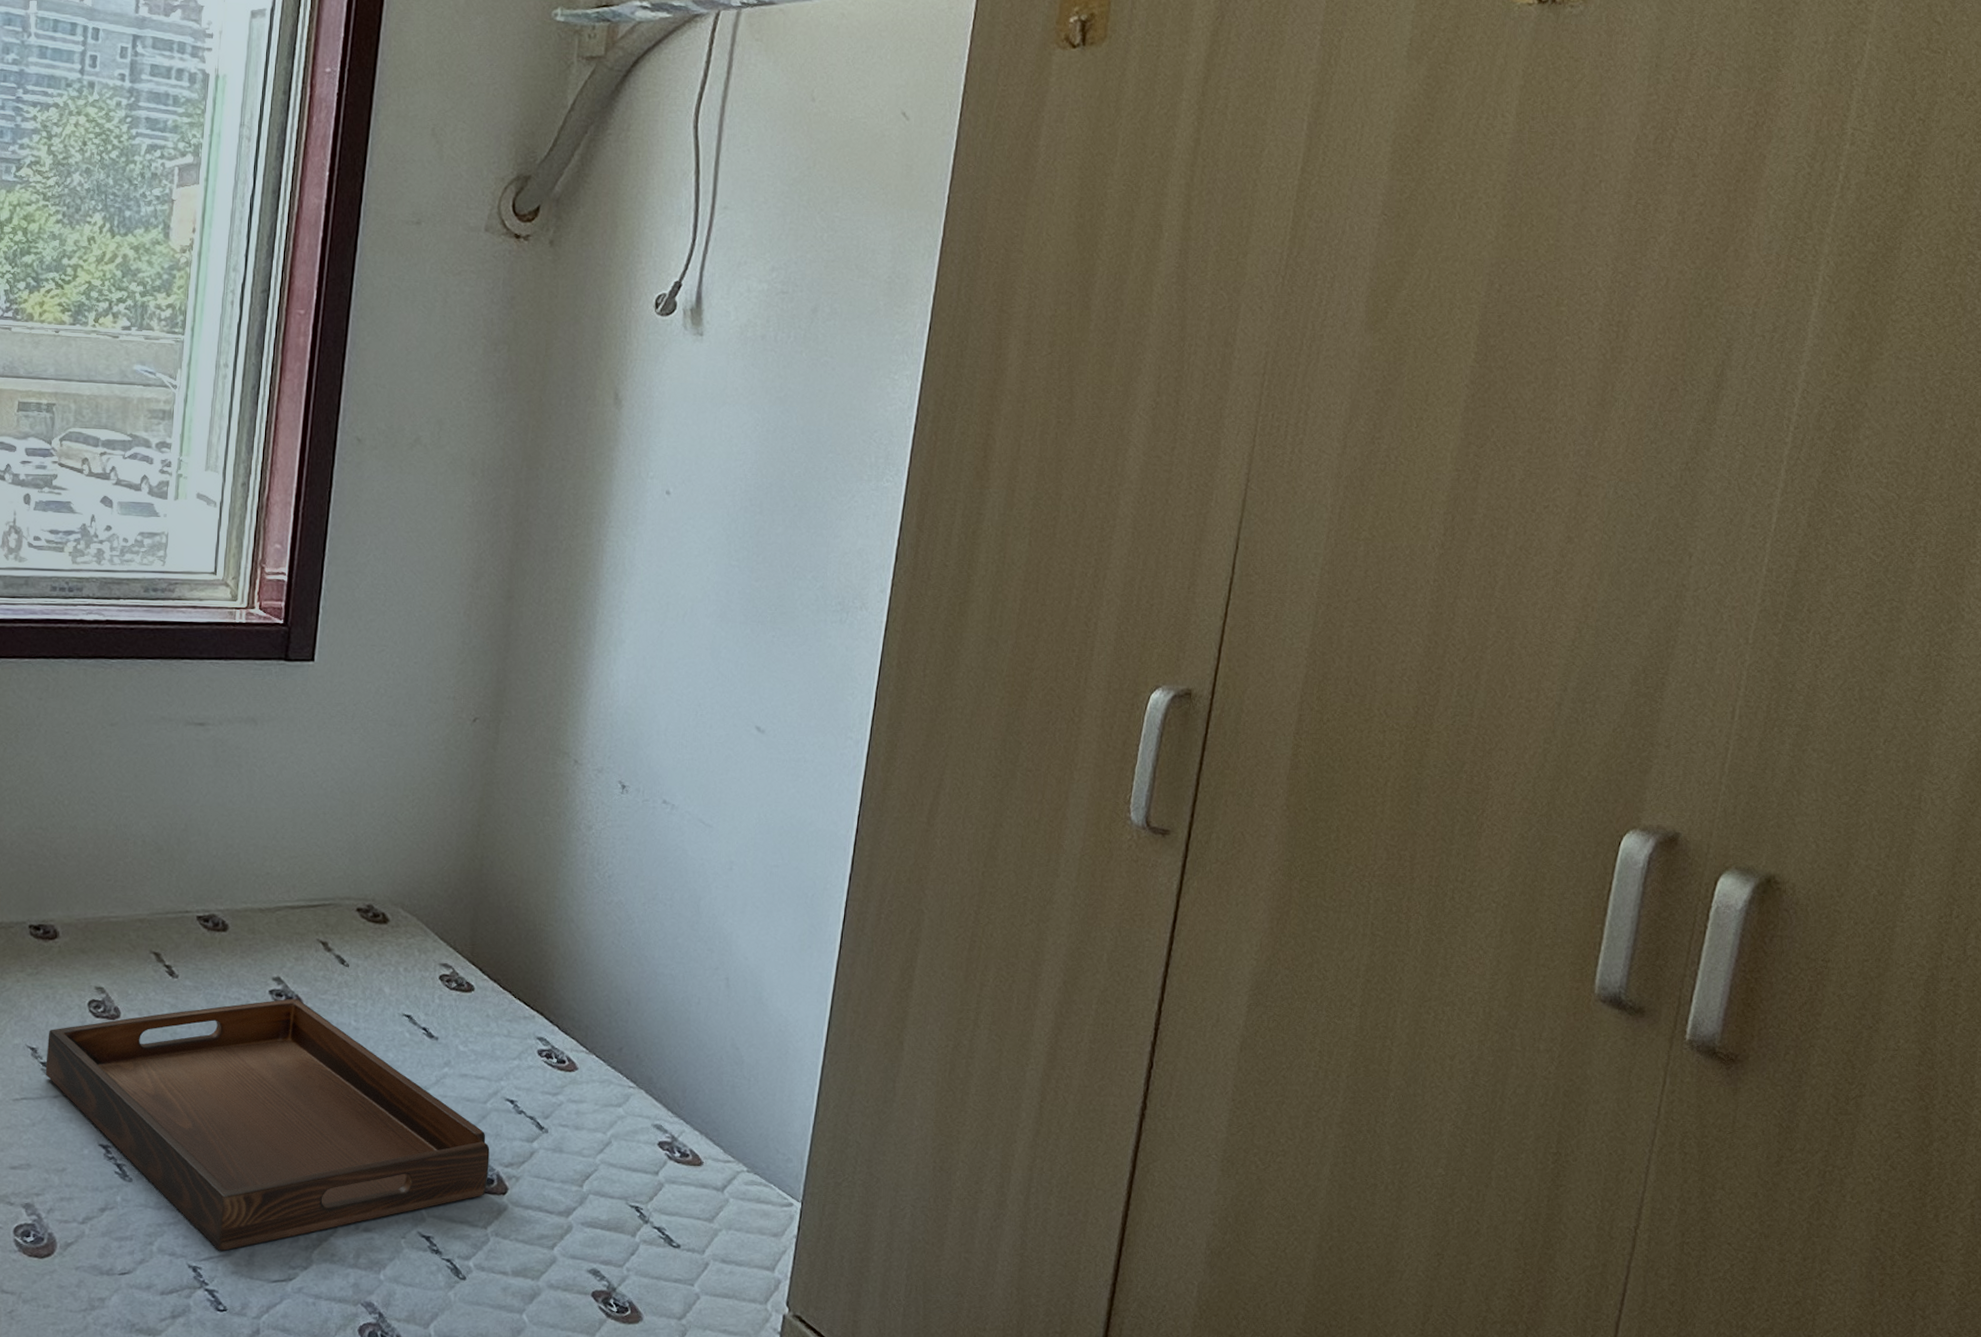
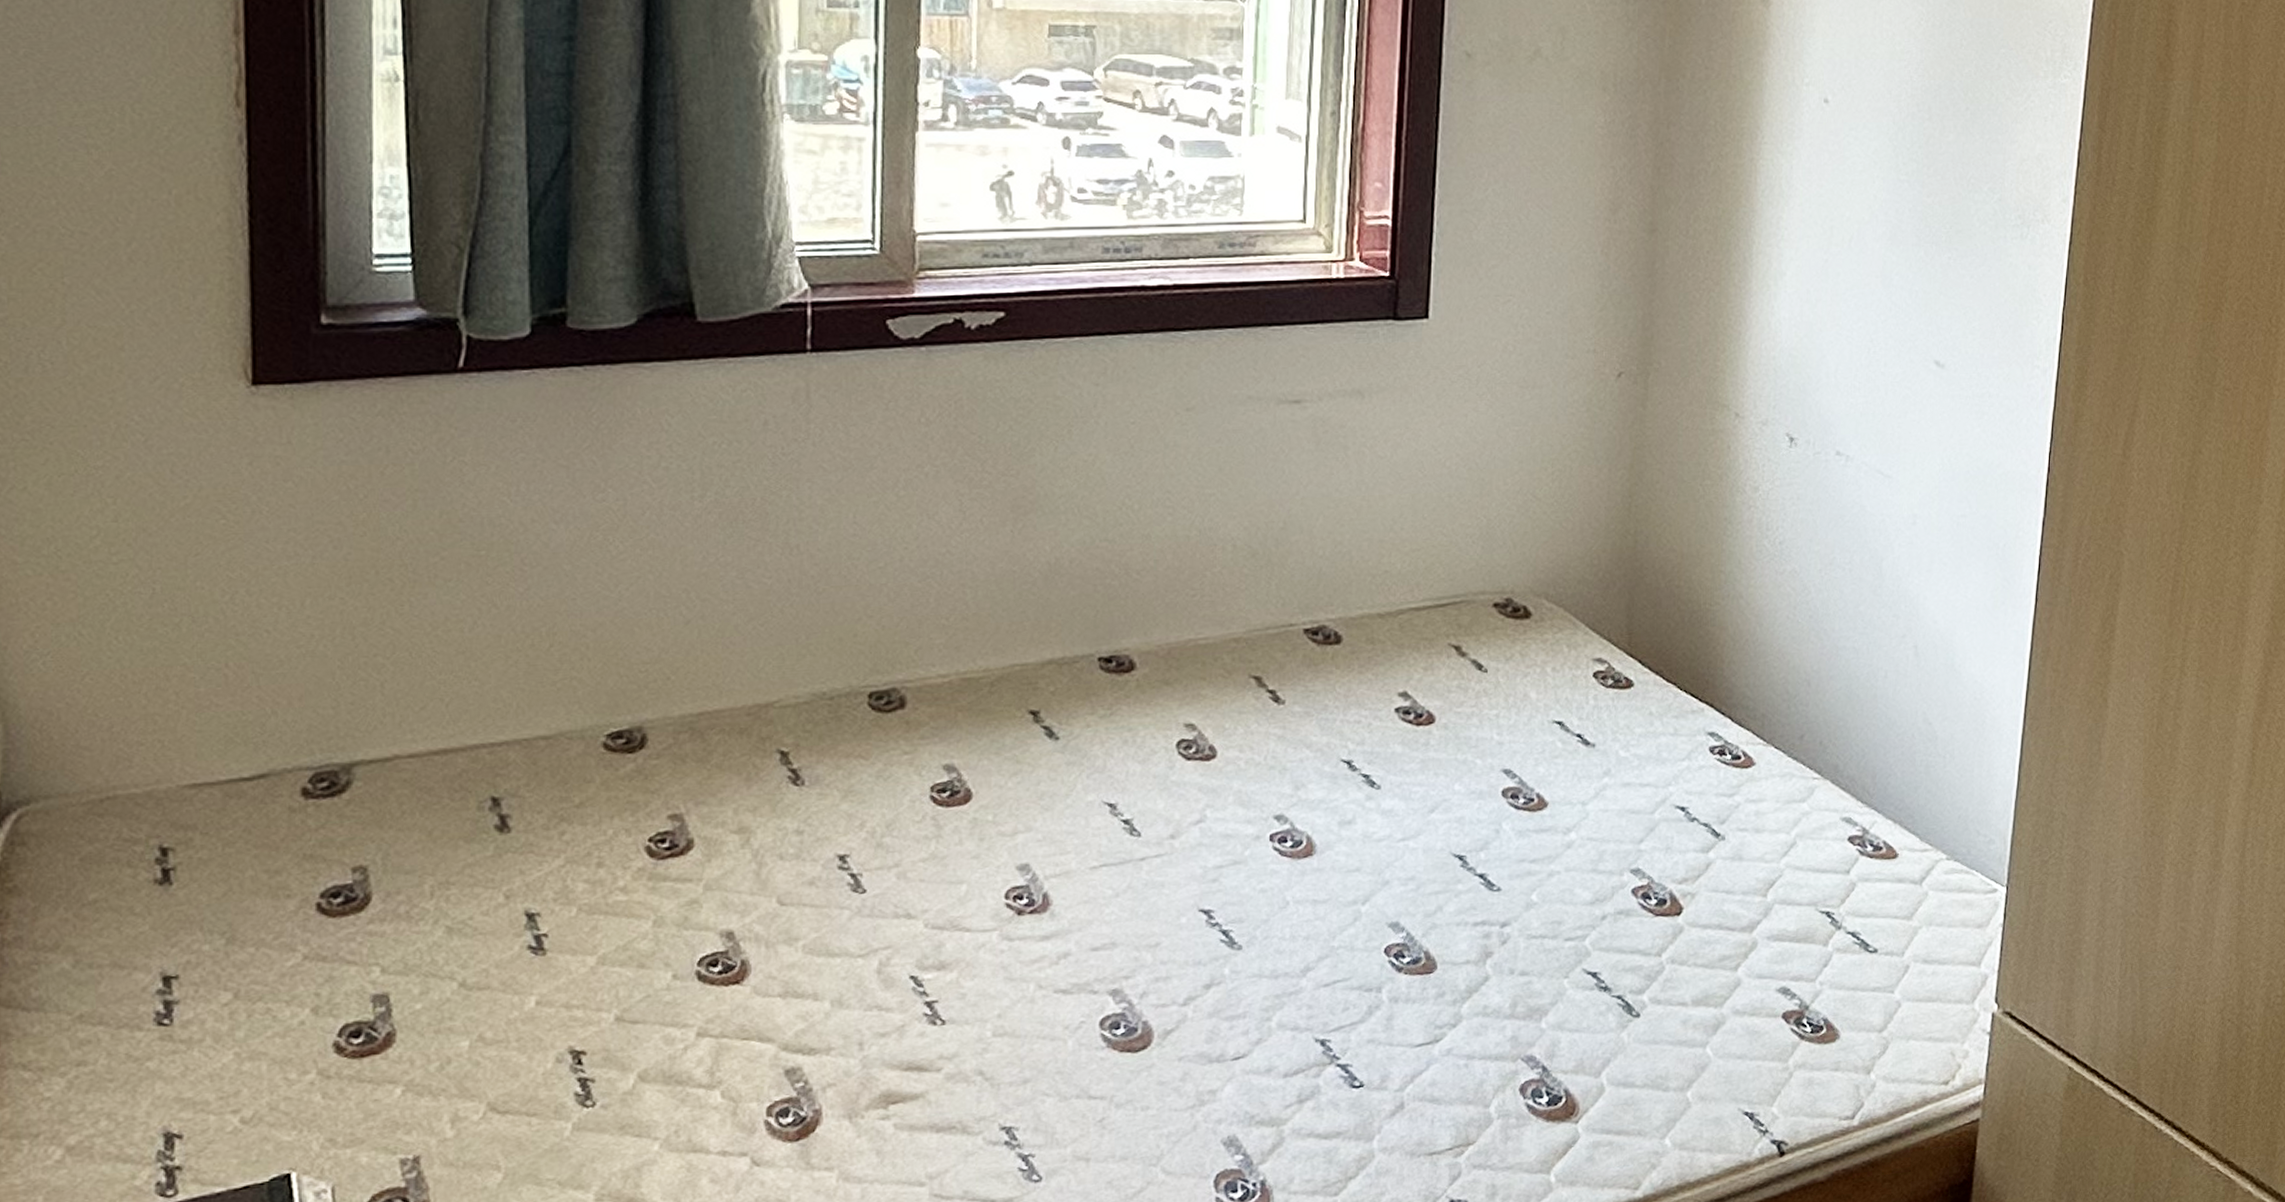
serving tray: present [45,998,490,1251] -> none [1128,714,1660,1018]

